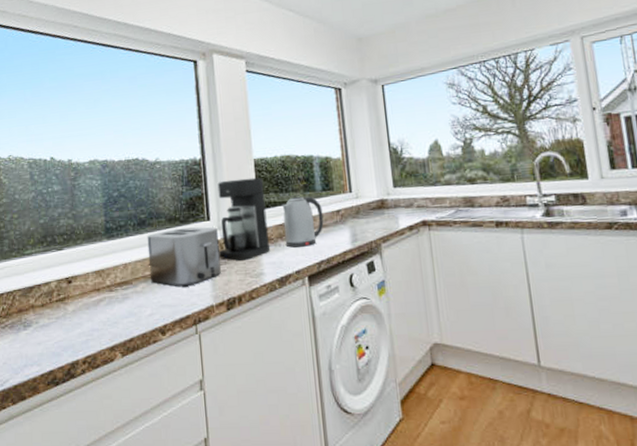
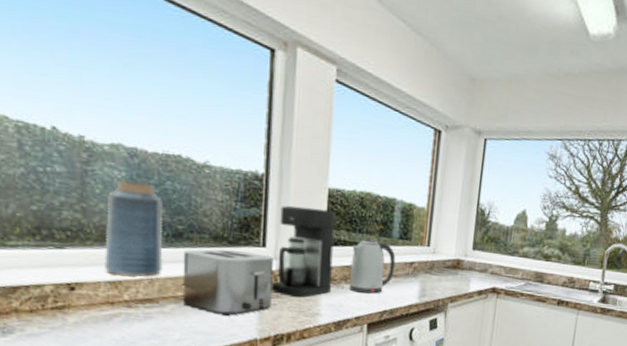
vase: none [89,186,133,266] -> present [103,180,163,277]

